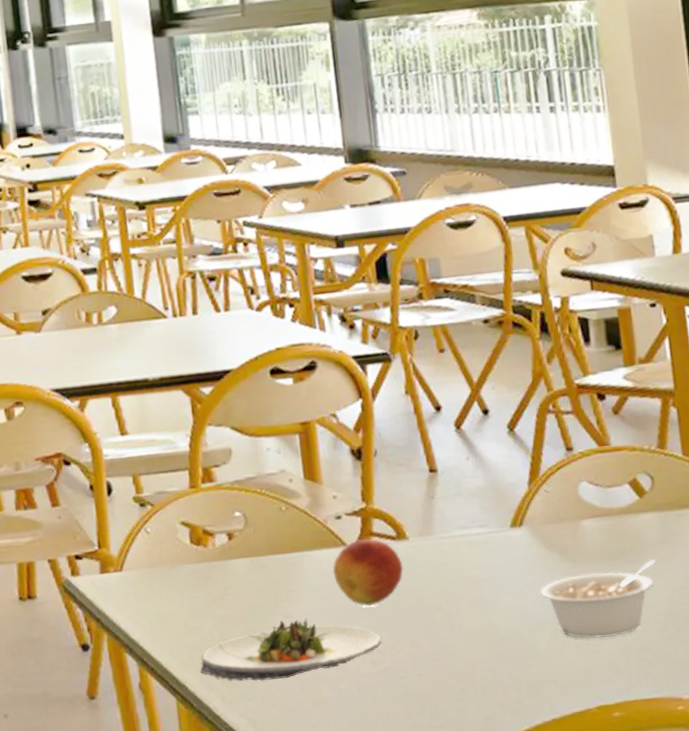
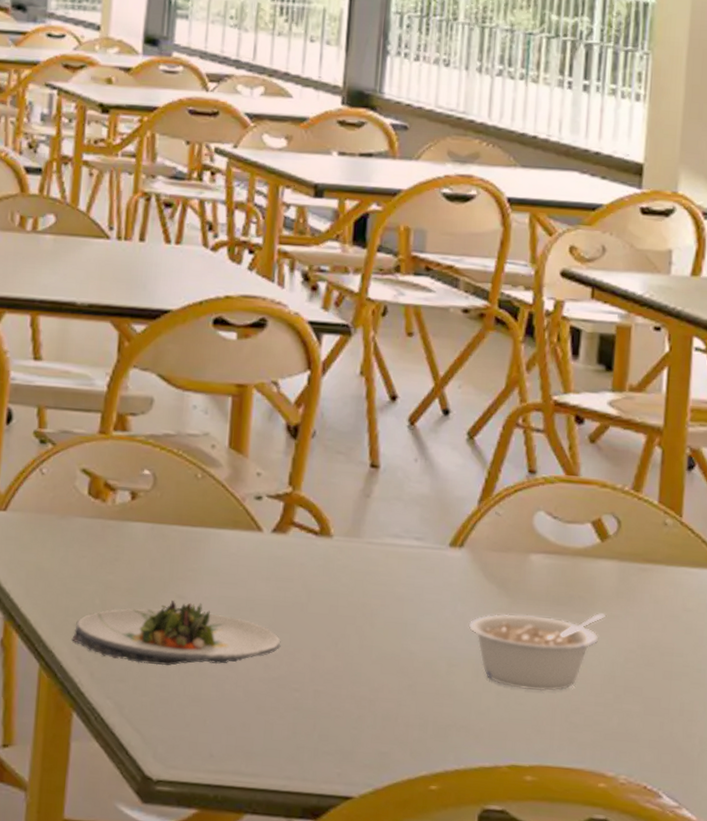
fruit: present [332,538,403,607] -> none [240,526,321,604]

